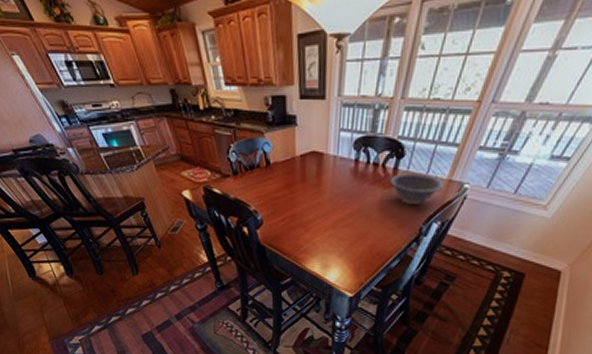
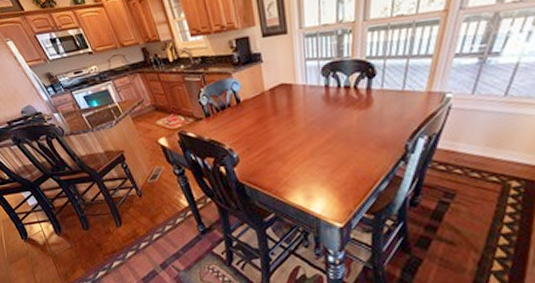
decorative bowl: present [389,172,444,204] -> none [363,89,423,122]

